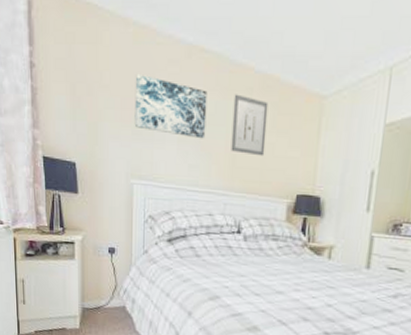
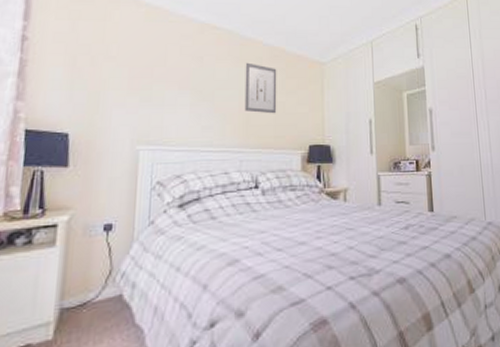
wall art: present [134,73,208,139] -> none [143,46,220,102]

